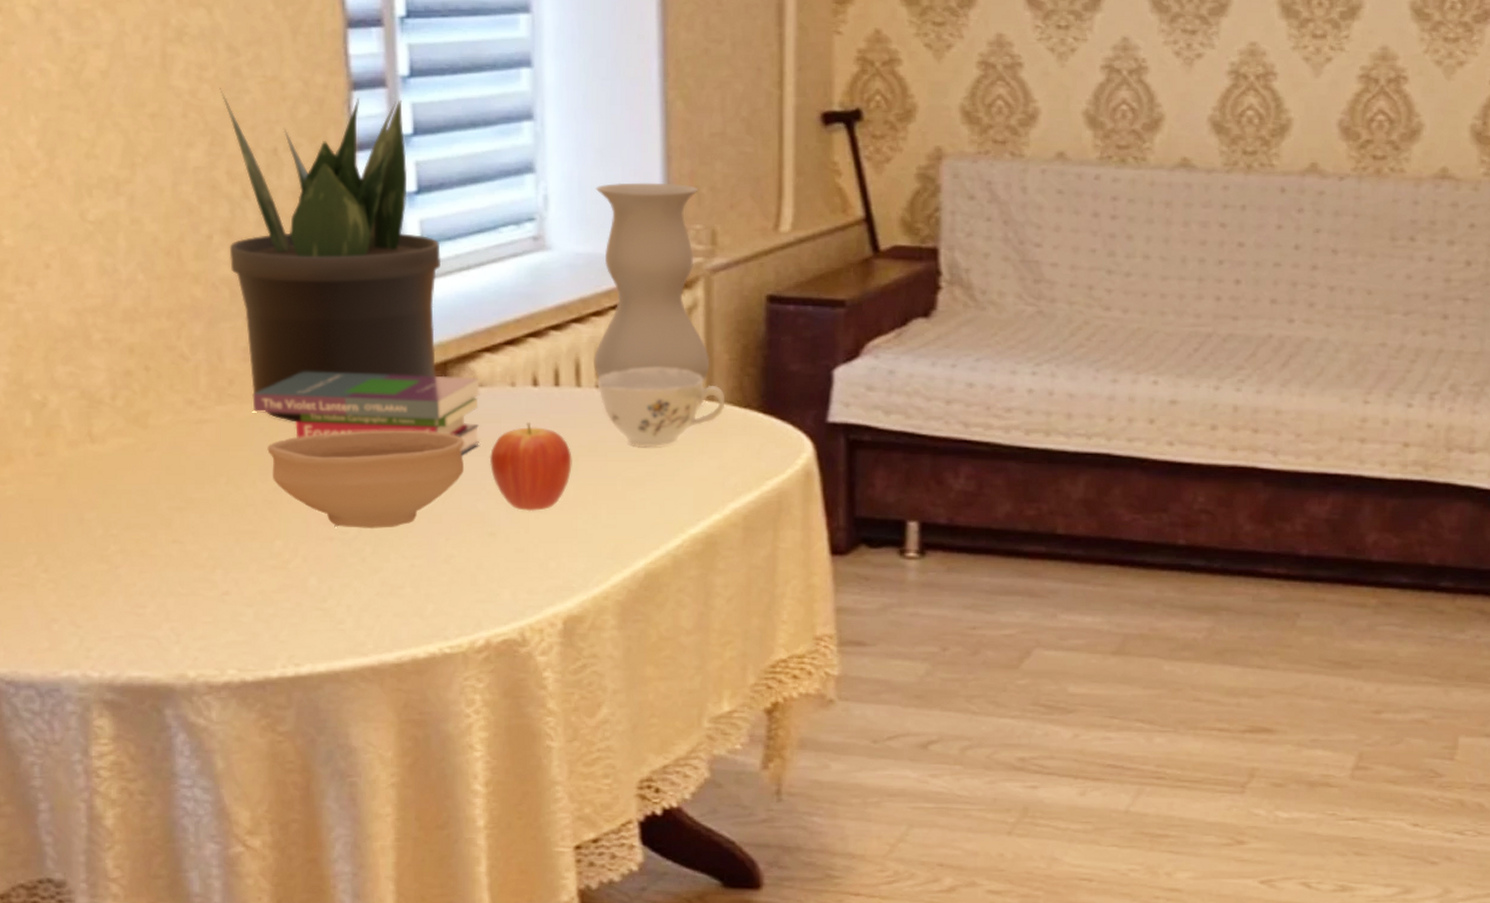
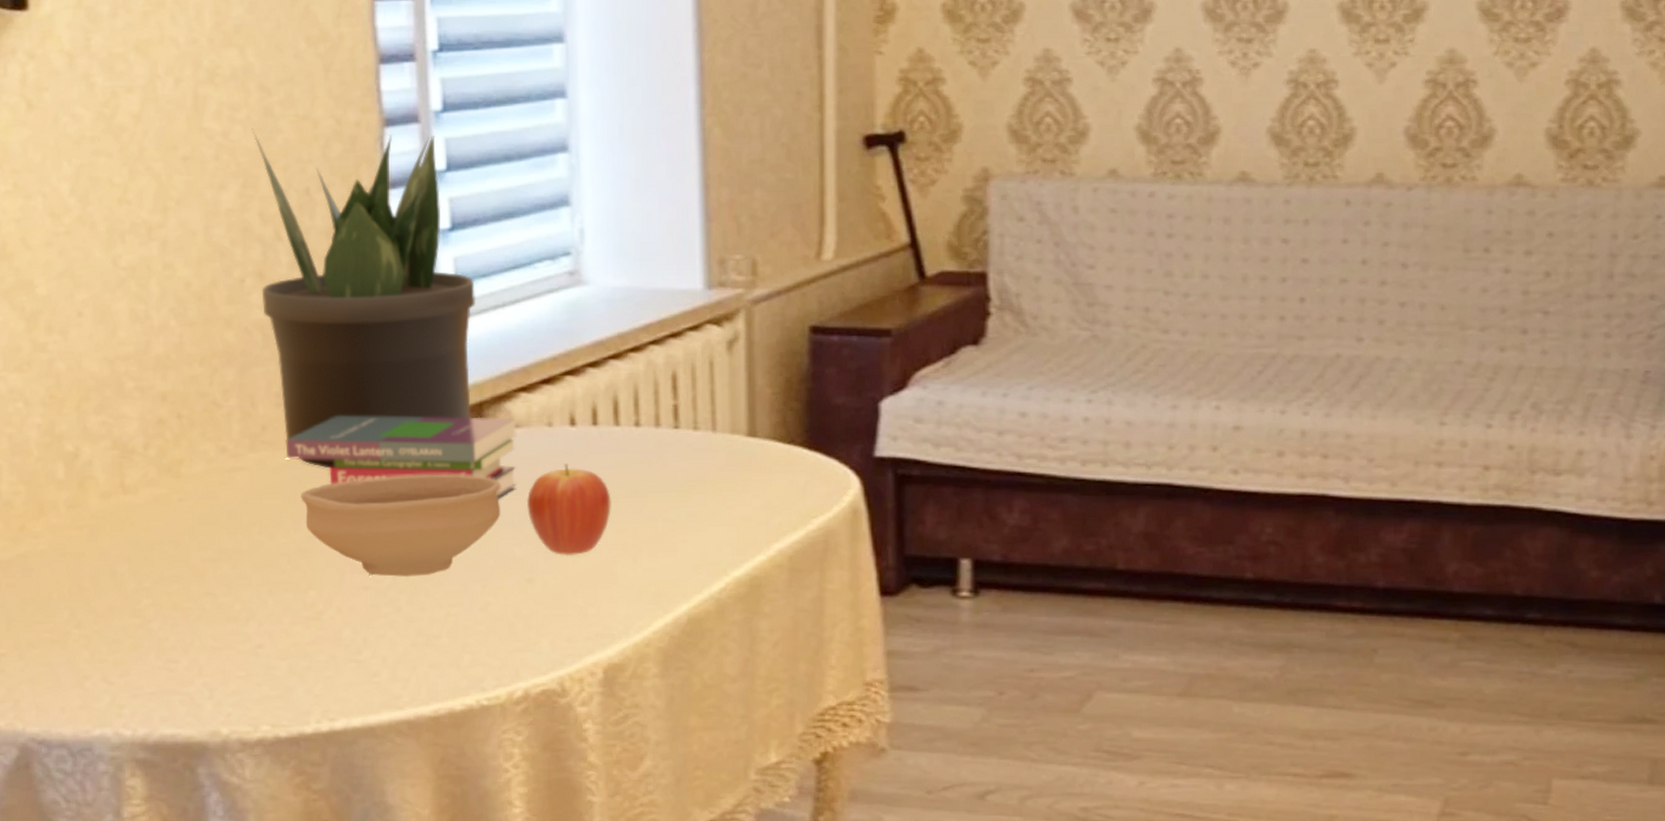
vase: present [594,182,710,382] -> none [632,212,752,418]
teacup: present [596,367,725,446] -> none [635,403,769,486]

